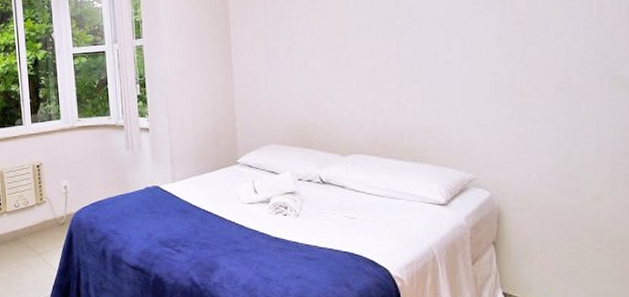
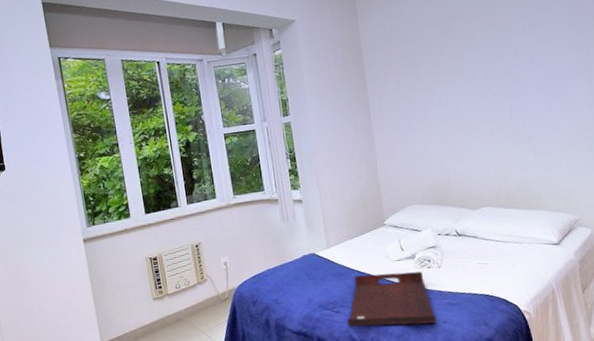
serving tray: none [188,214,290,277] -> present [346,271,437,327]

